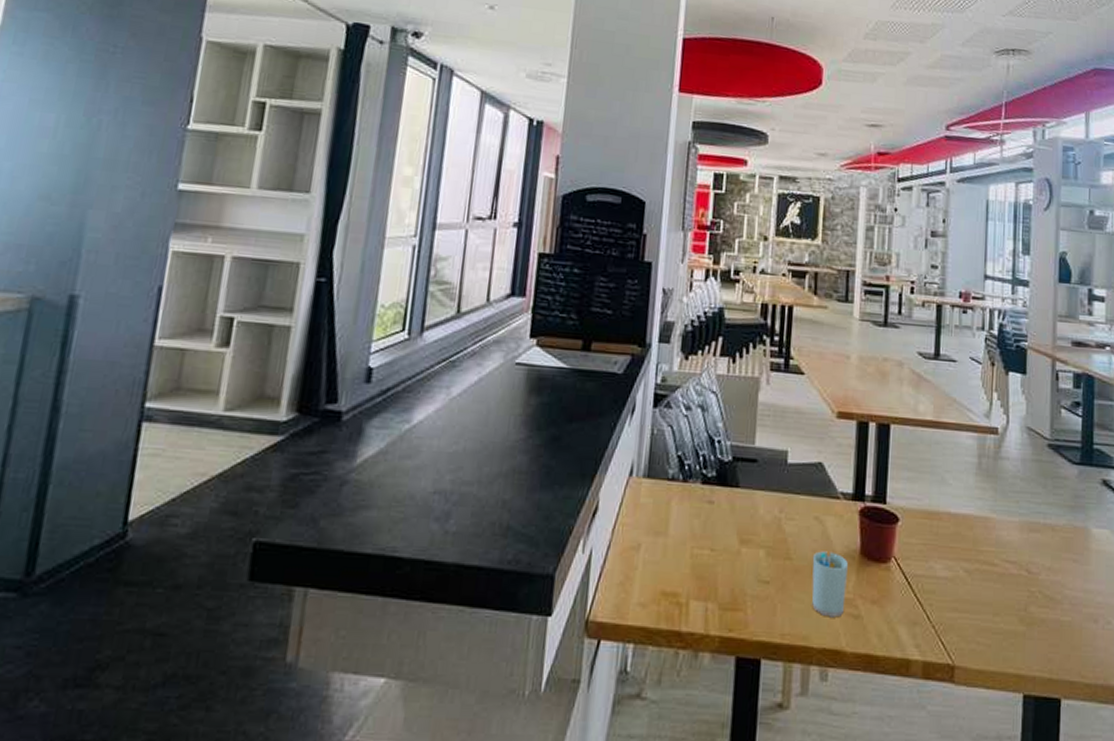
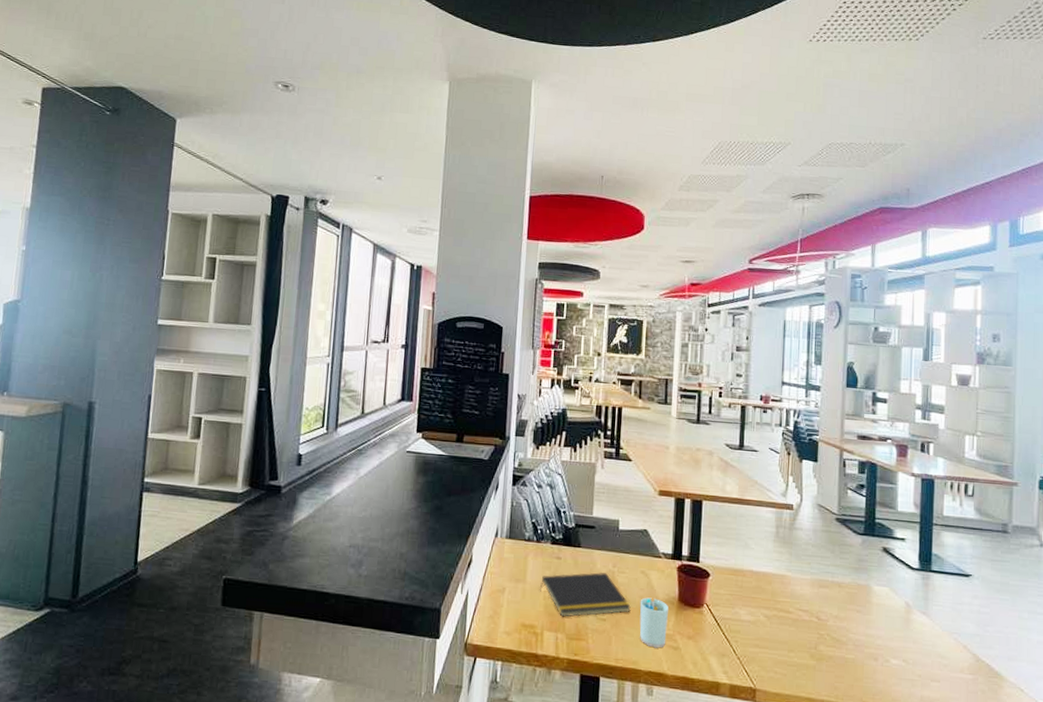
notepad: none [686,520,801,581] -> present [540,572,631,617]

